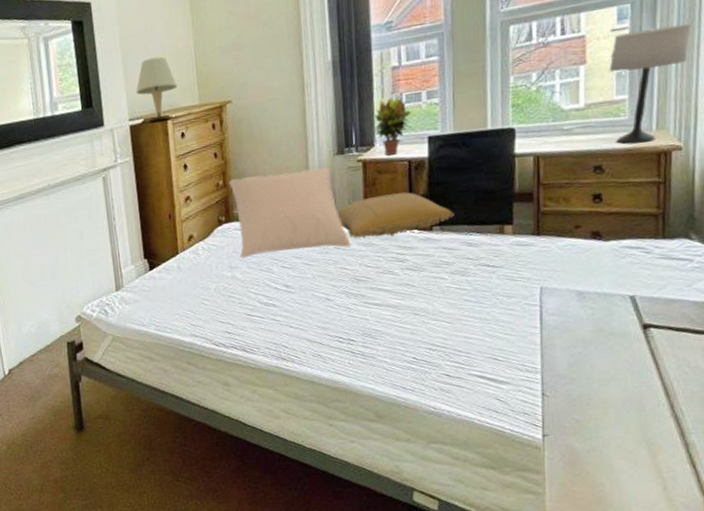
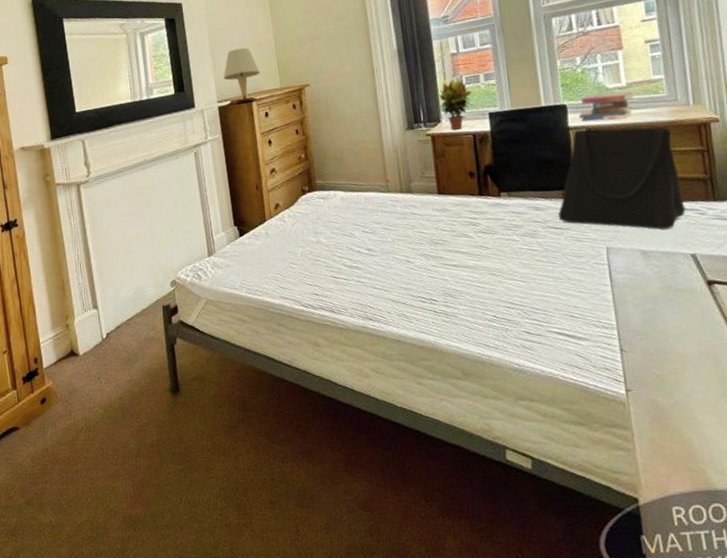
cushion: present [229,167,351,259] -> none [310,141,427,225]
pillow: present [336,192,454,239] -> none [410,162,520,205]
tote bag: none [493,154,631,269] -> present [558,126,686,229]
books: none [527,114,591,148] -> present [579,91,633,122]
table lamp: present [609,24,692,144] -> none [644,15,712,117]

